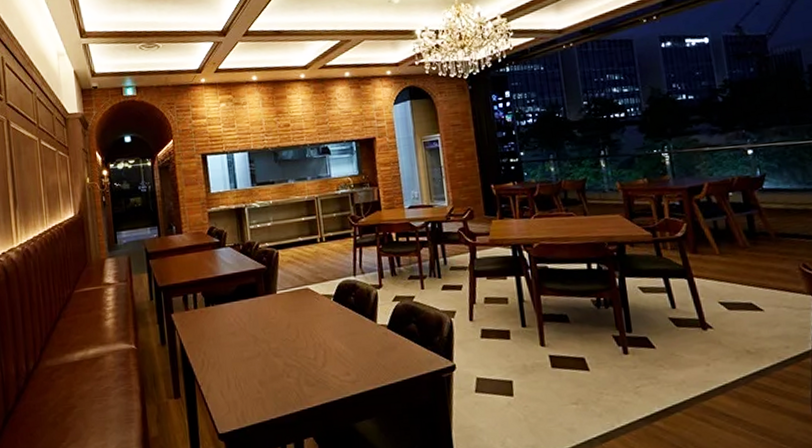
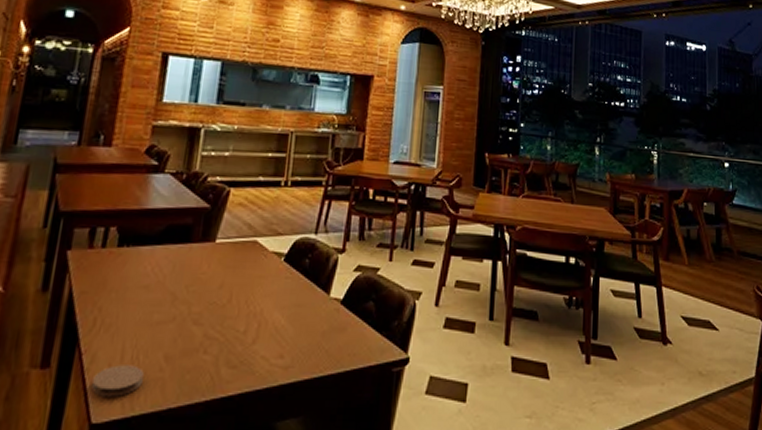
coaster: none [212,390,248,415] -> present [91,365,144,397]

